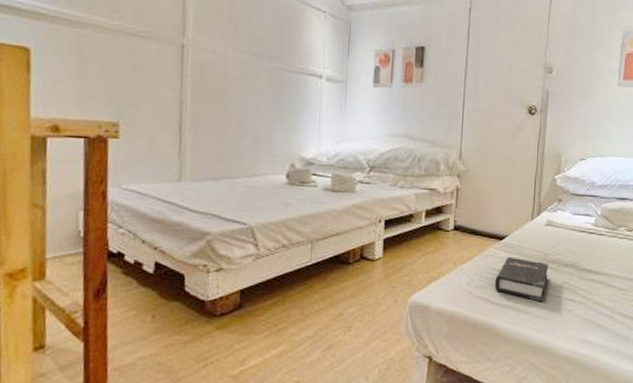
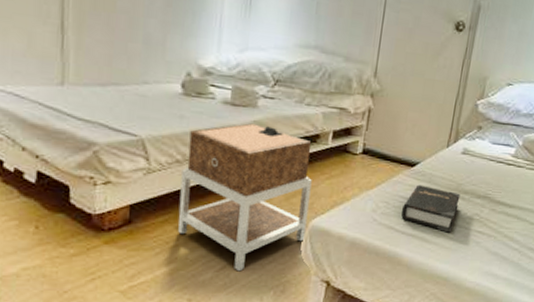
nightstand: none [285,207,409,351] -> present [178,123,312,272]

